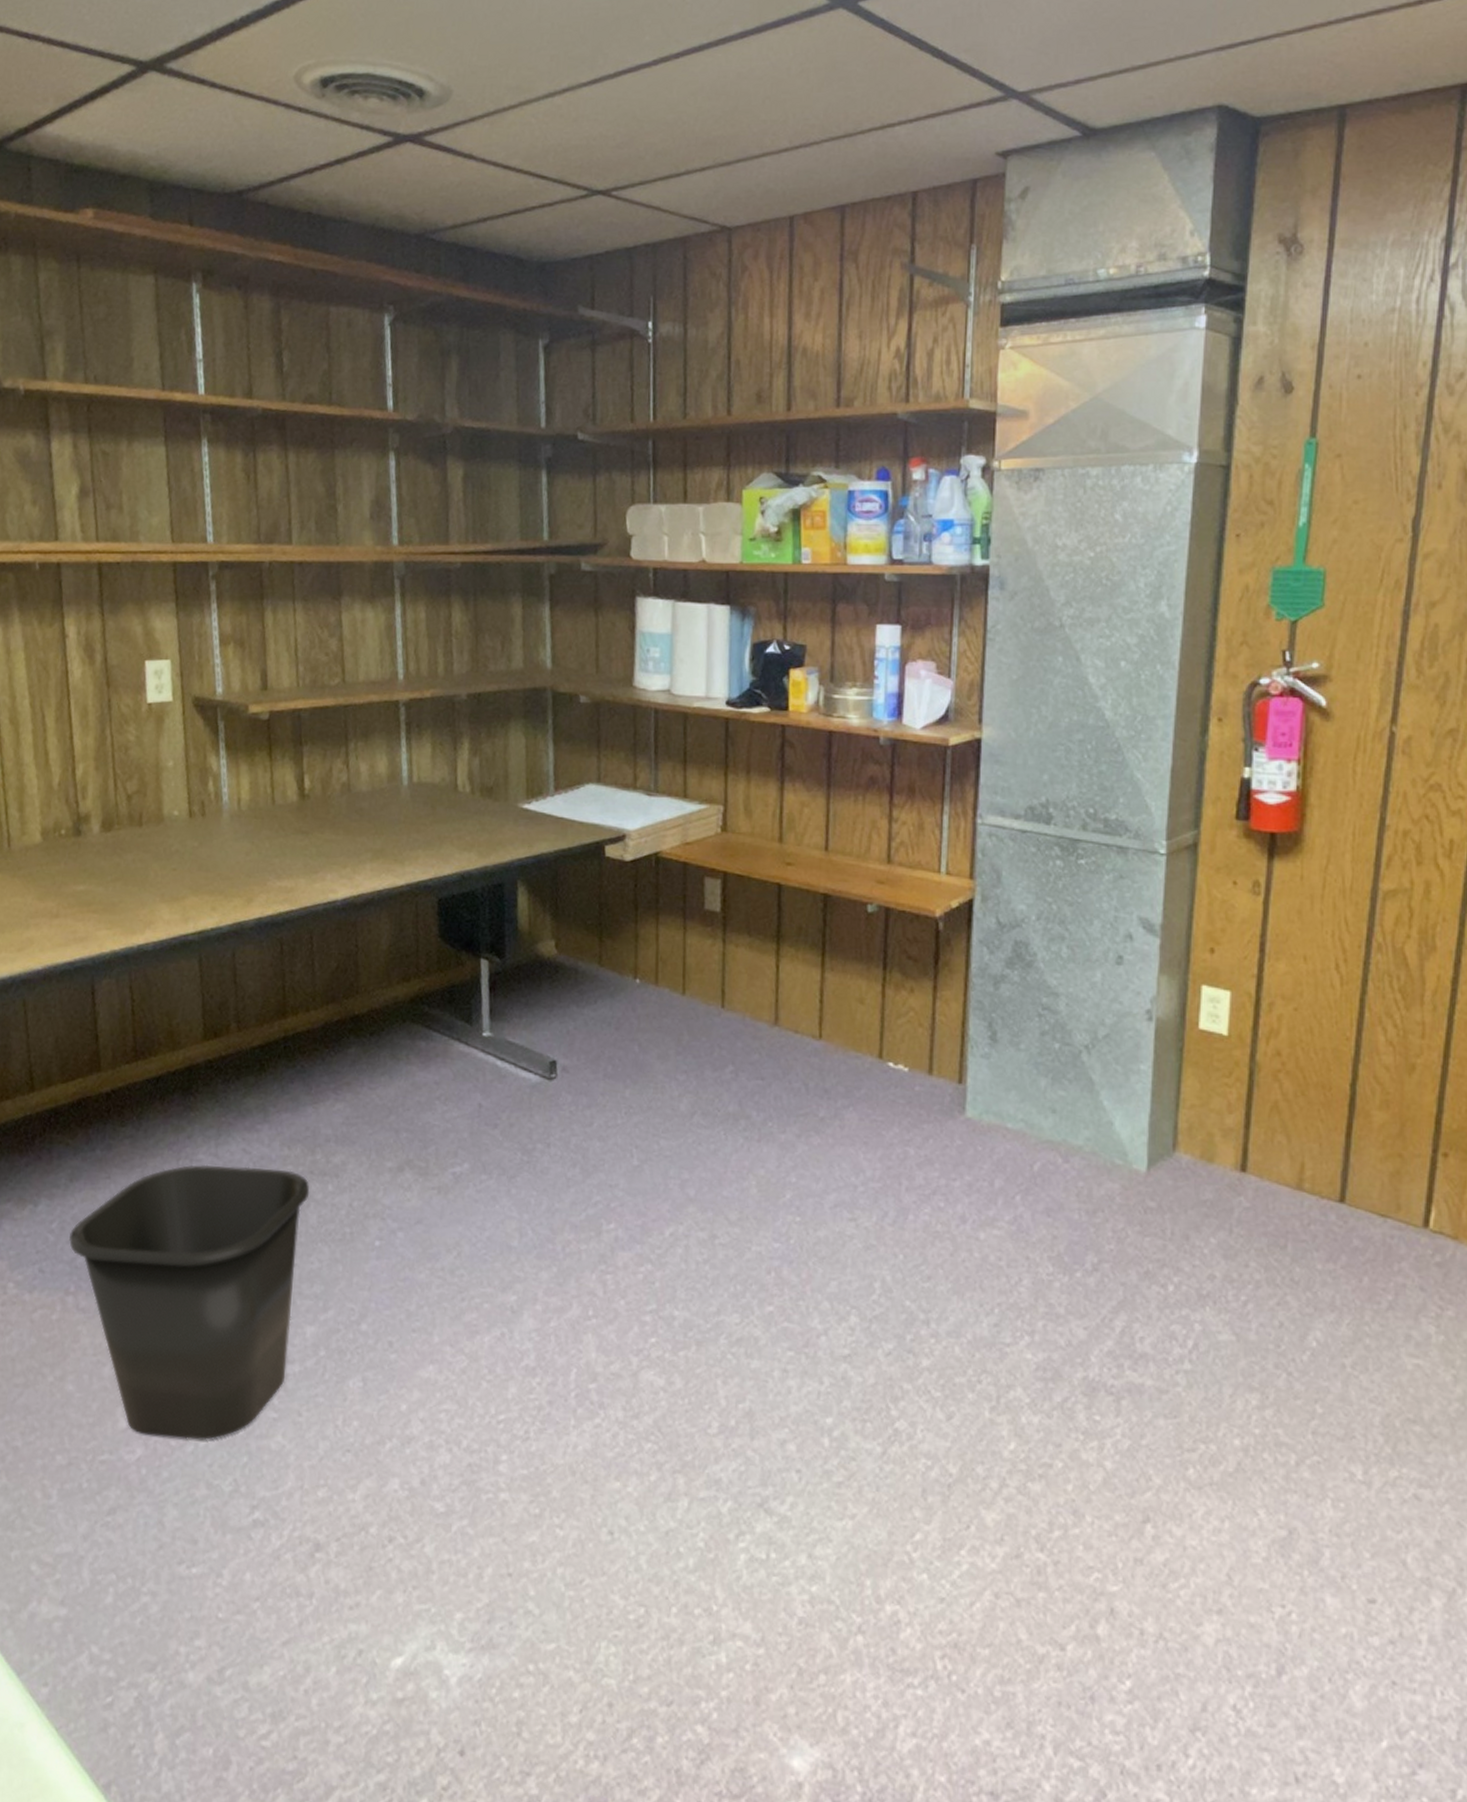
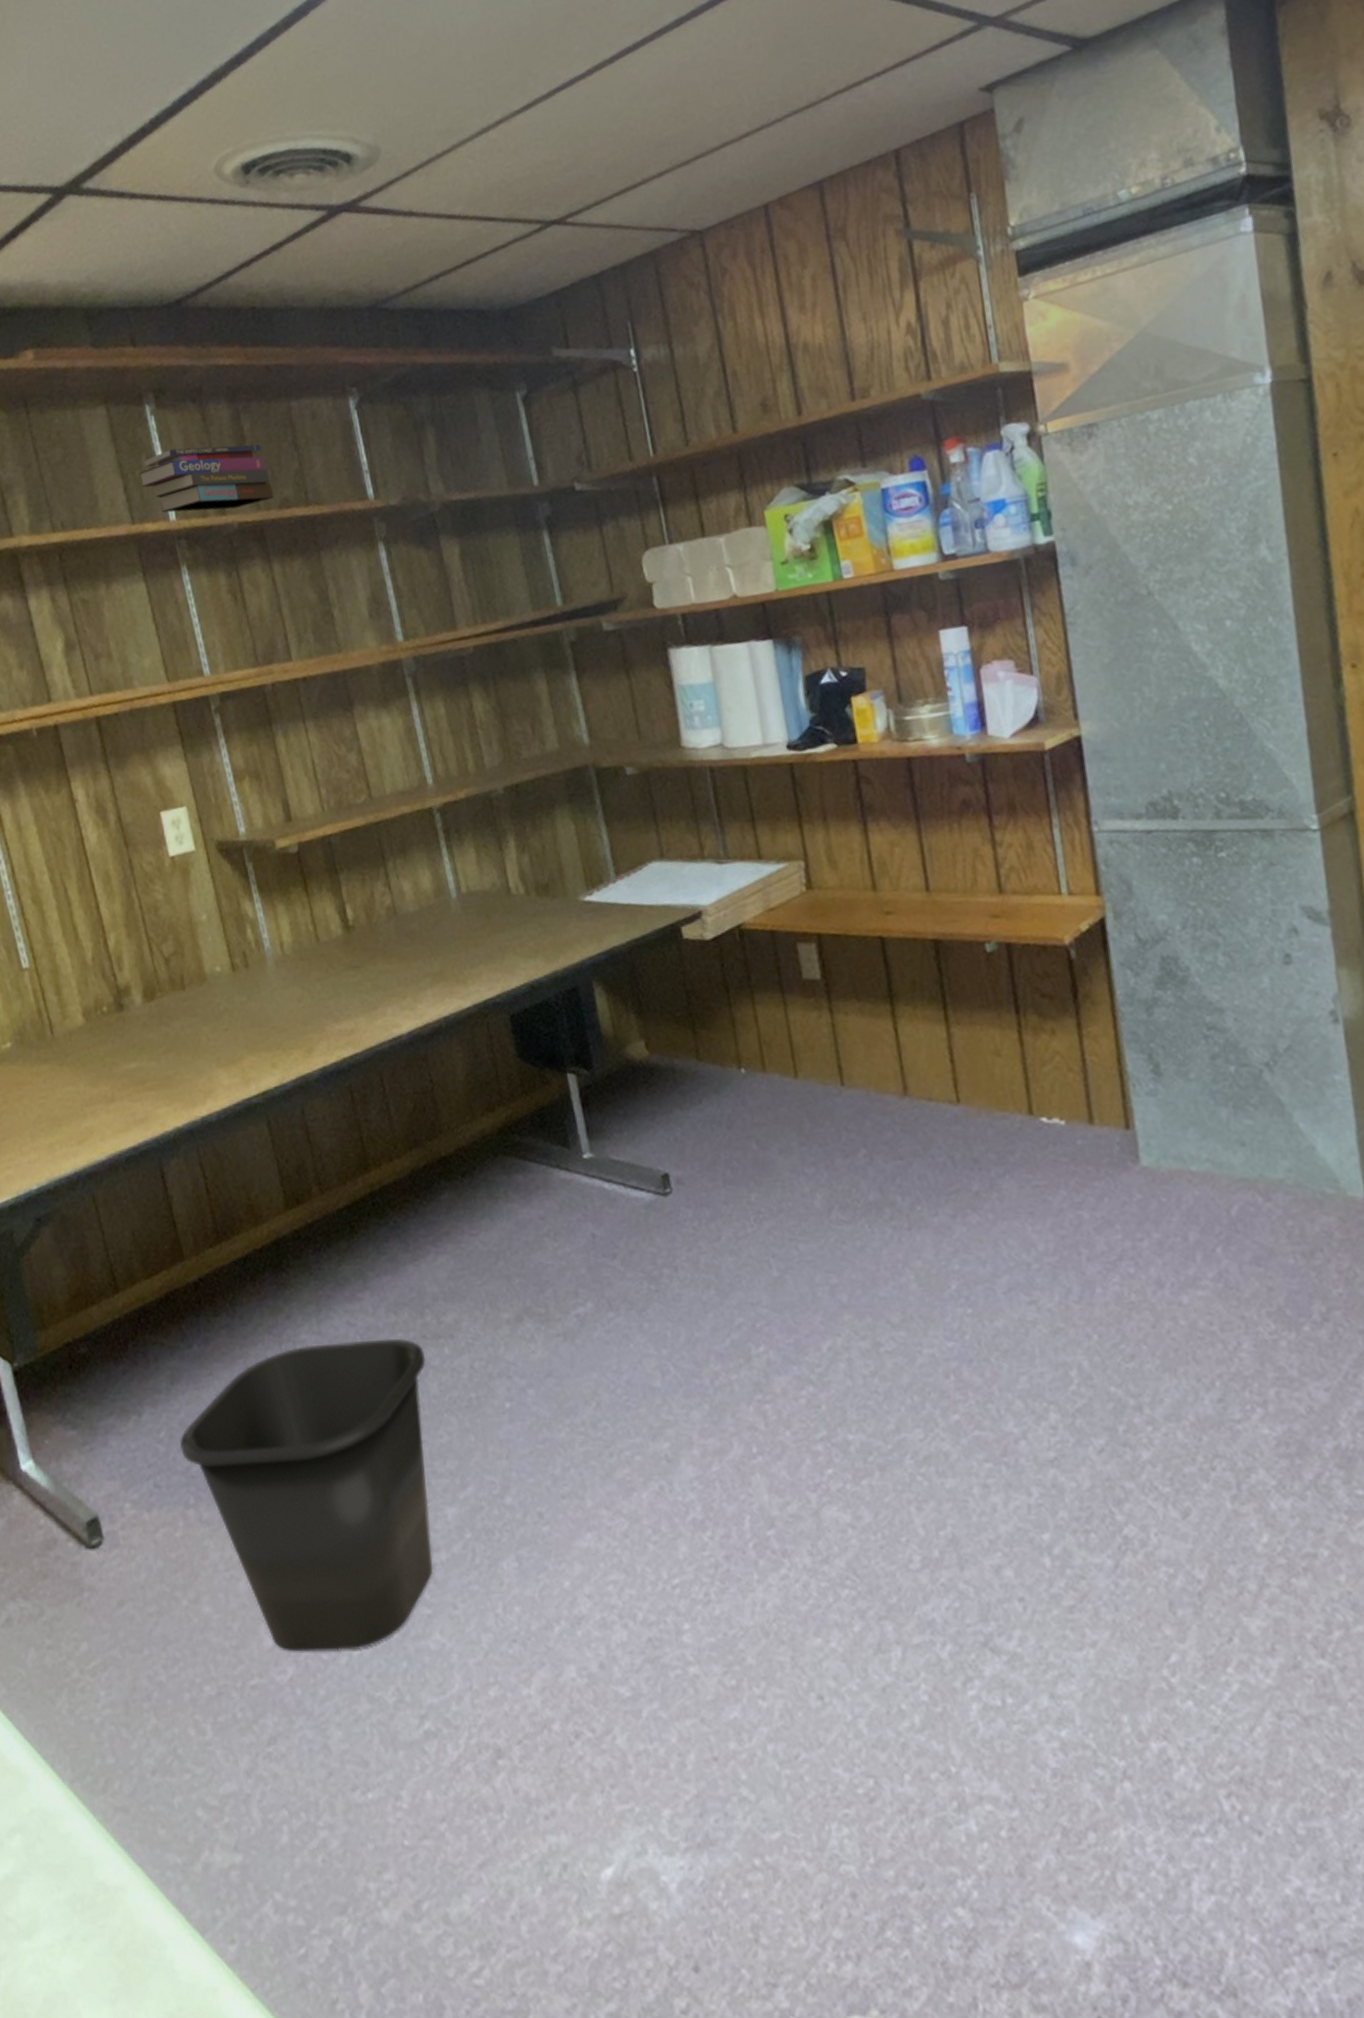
books: none [176,328,300,395] -> present [139,444,273,513]

